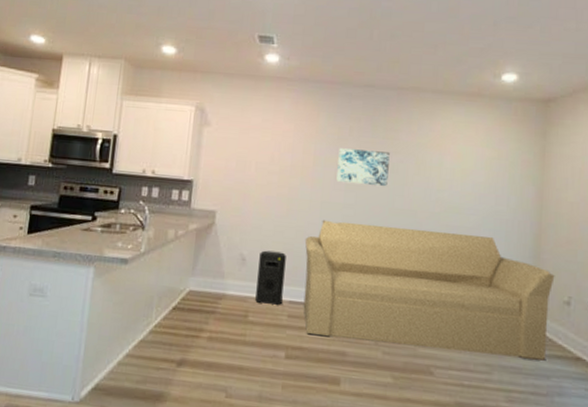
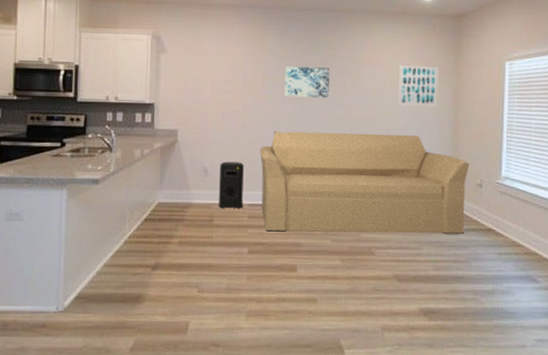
wall art: none [468,154,520,205] -> present [397,65,439,107]

